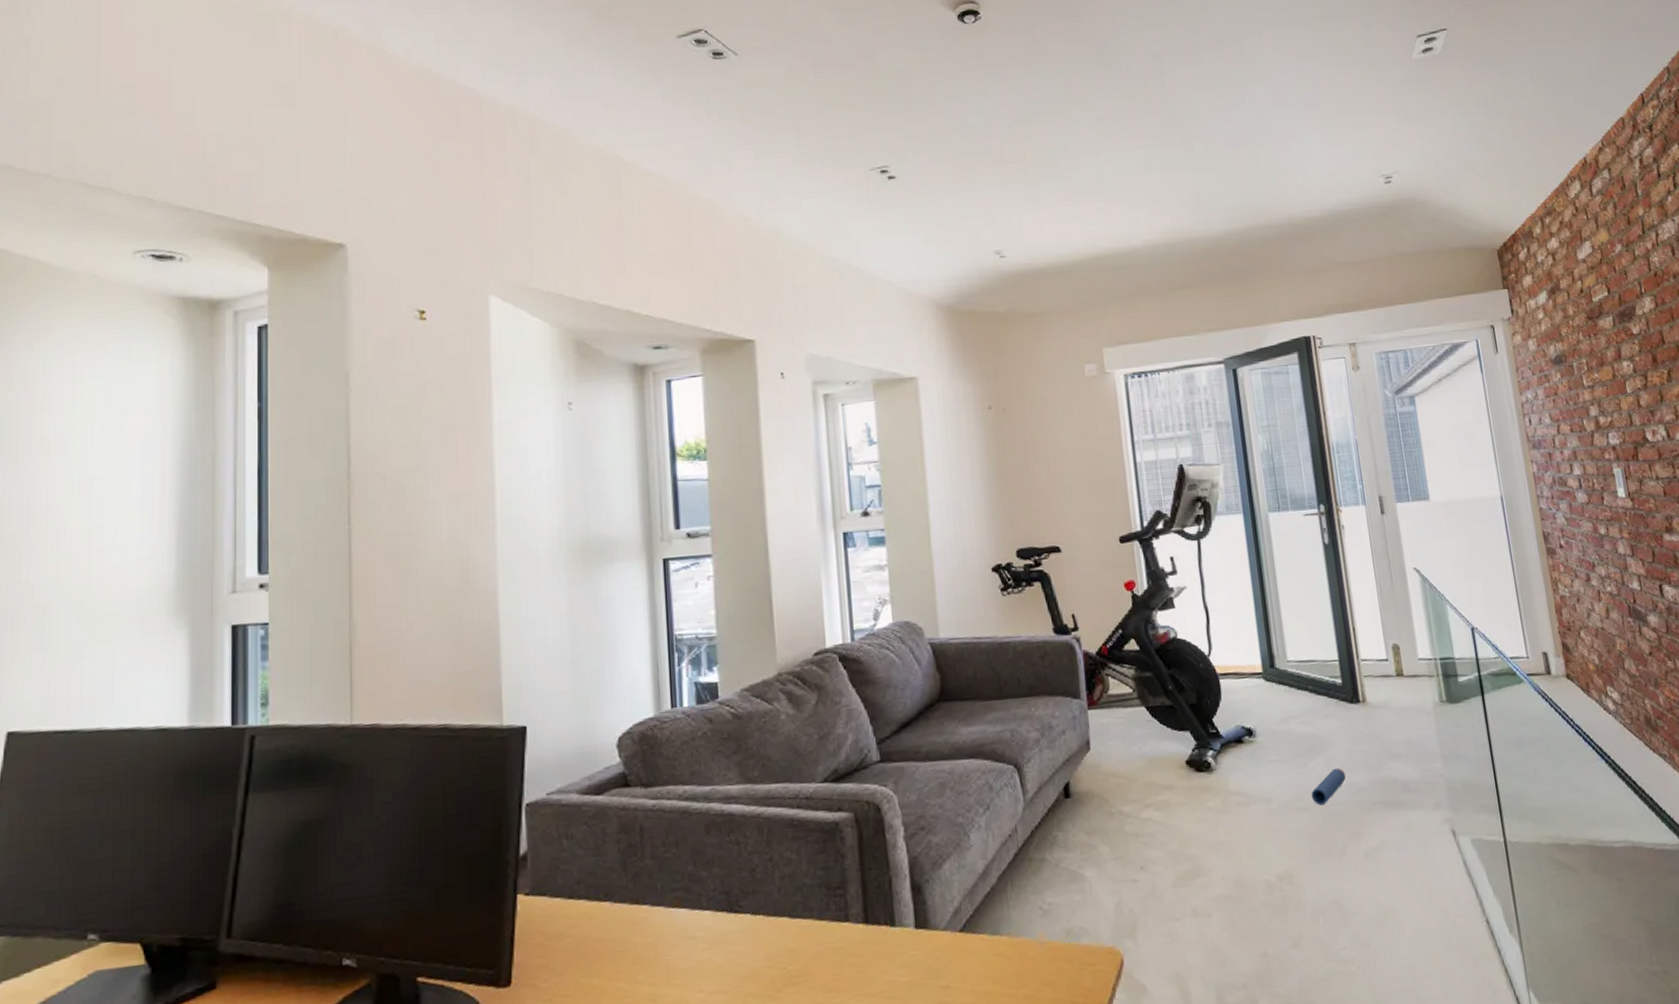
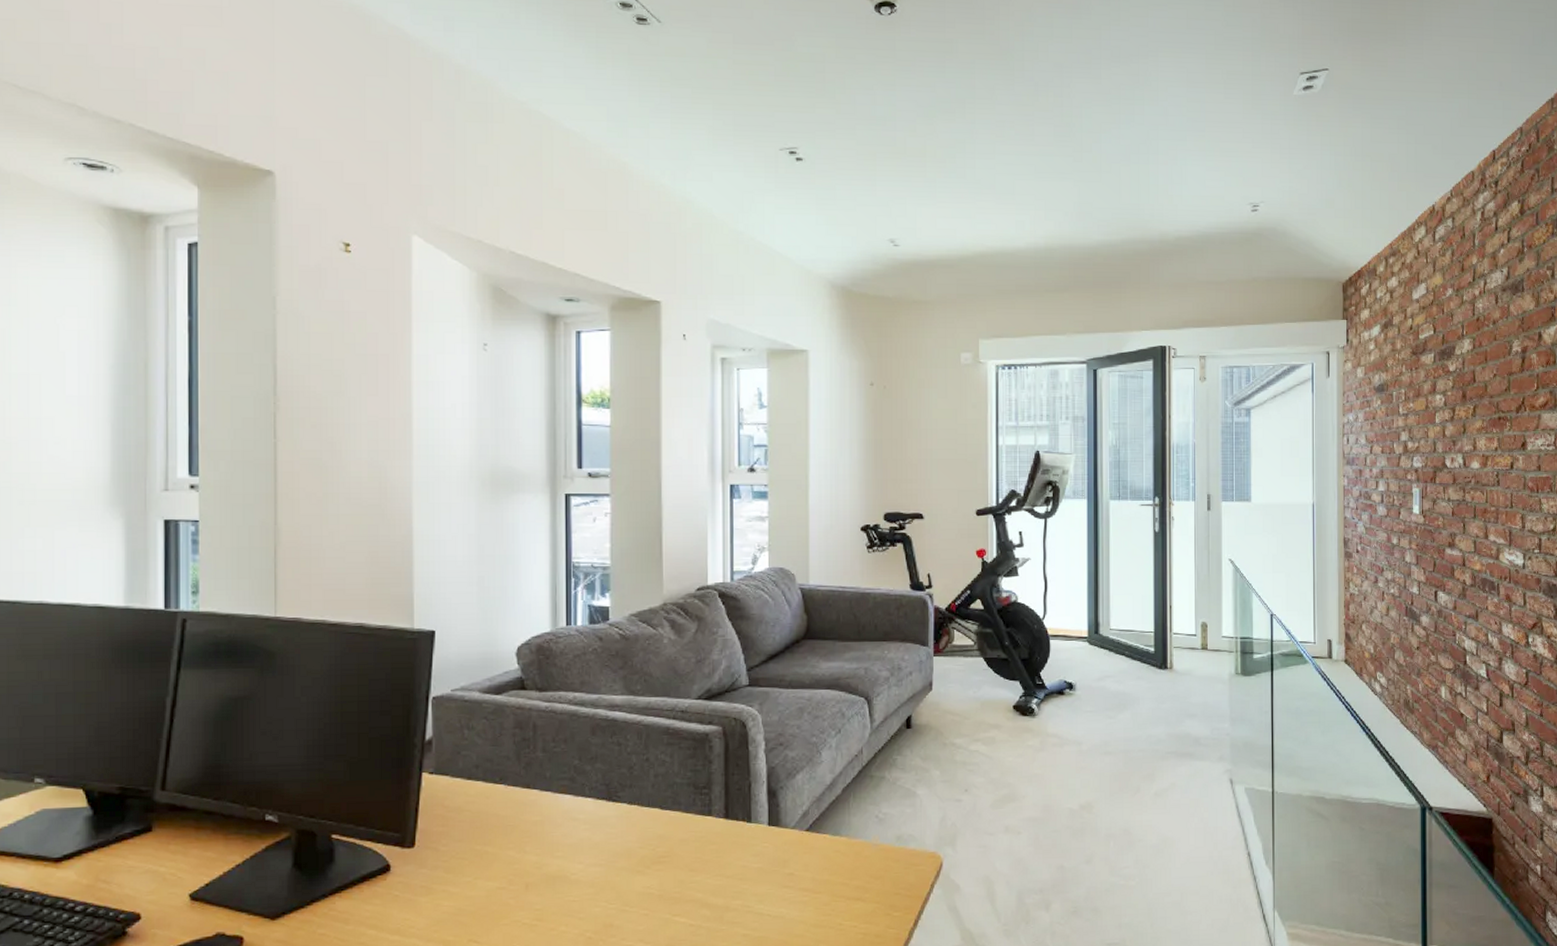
foam roller: present [1311,767,1346,806] -> none [1116,721,1147,751]

